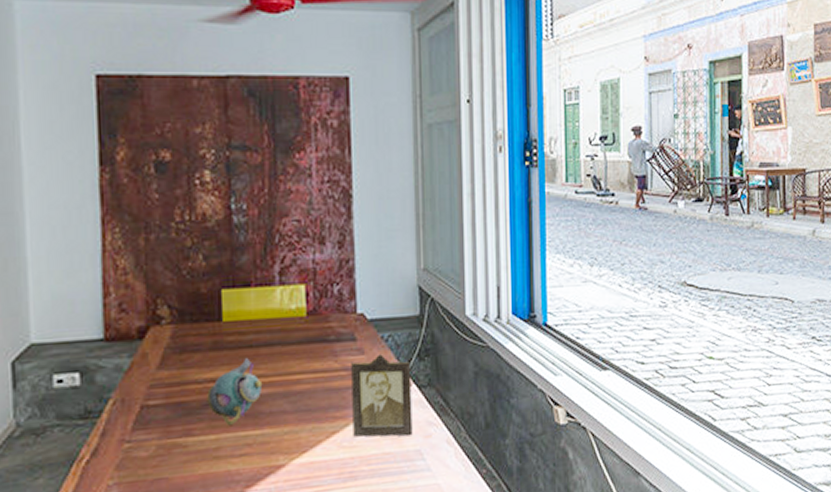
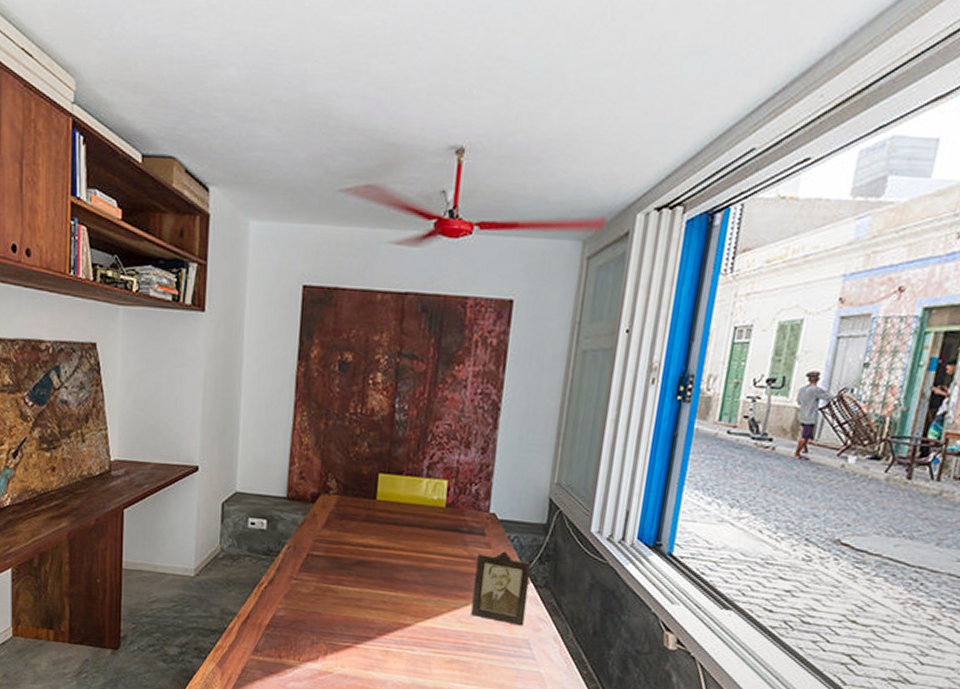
teapot: present [207,358,262,425] -> none [356,533,401,583]

